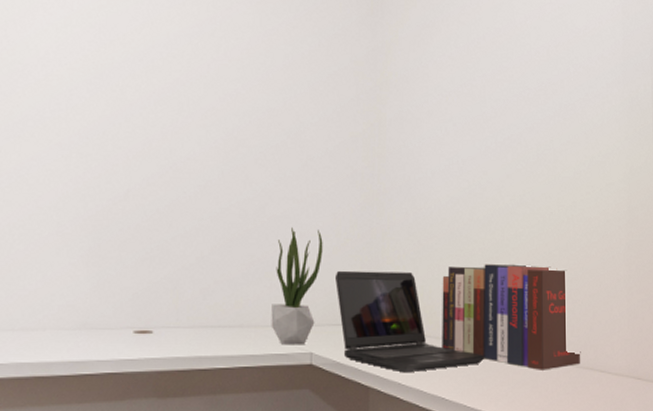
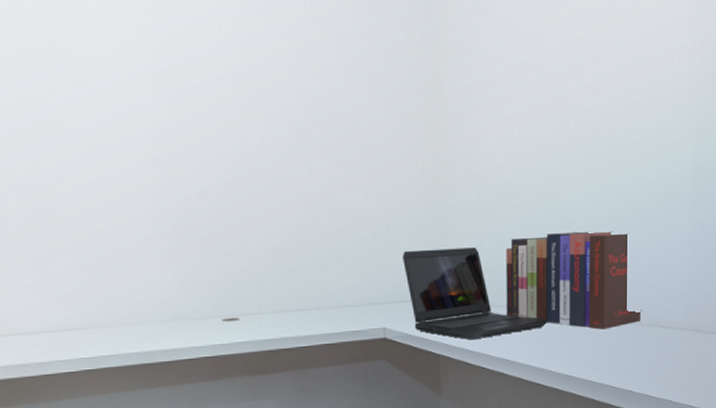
potted plant: present [271,227,323,345] -> none [345,213,389,322]

